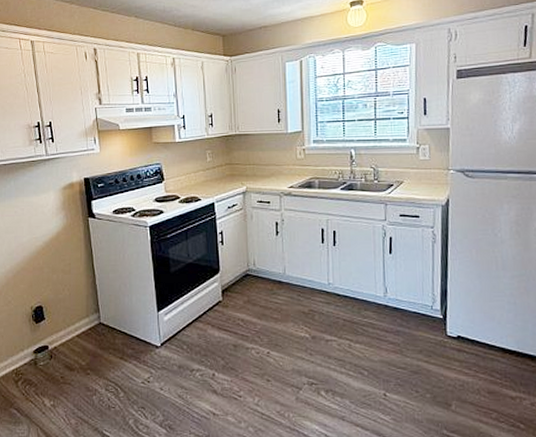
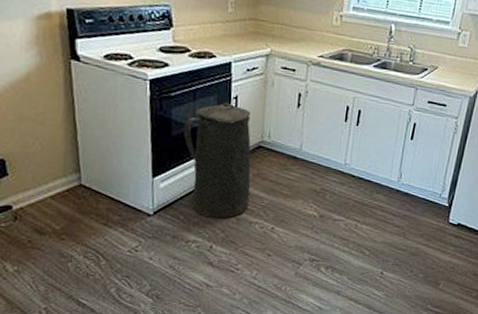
trash can: none [179,238,244,346] -> present [183,102,251,218]

